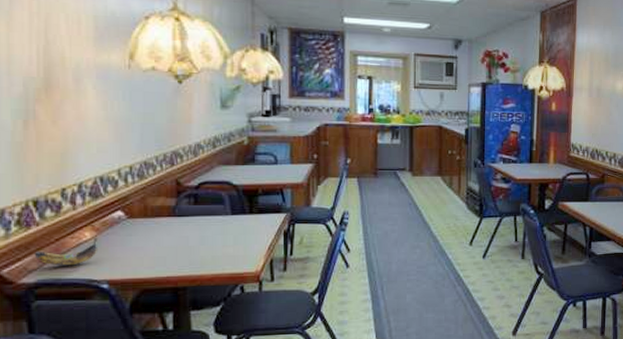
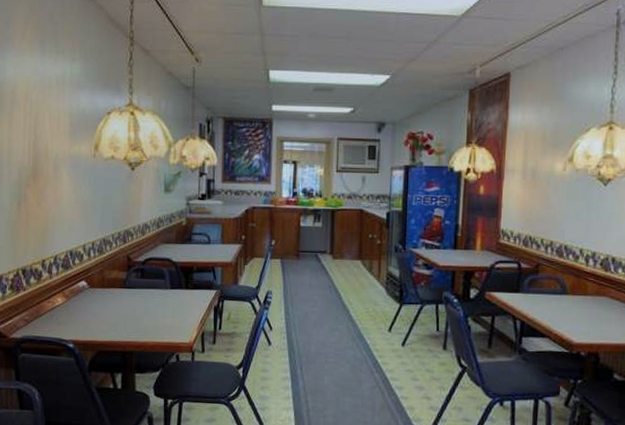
banana: present [34,237,99,266] -> none [21,302,67,326]

